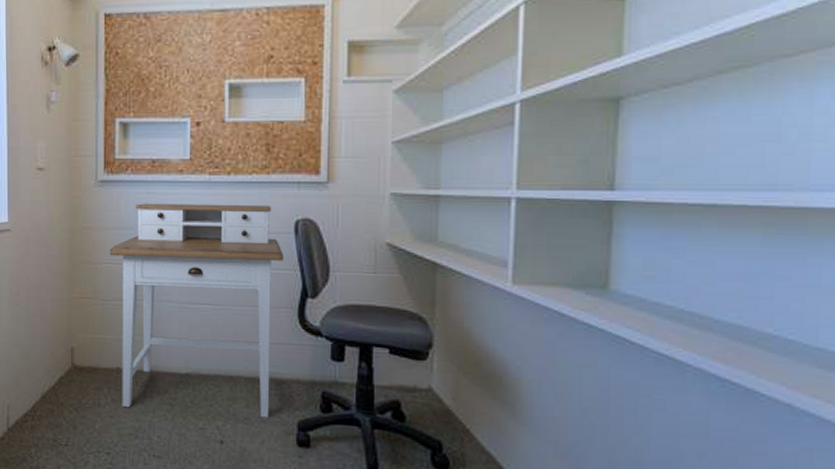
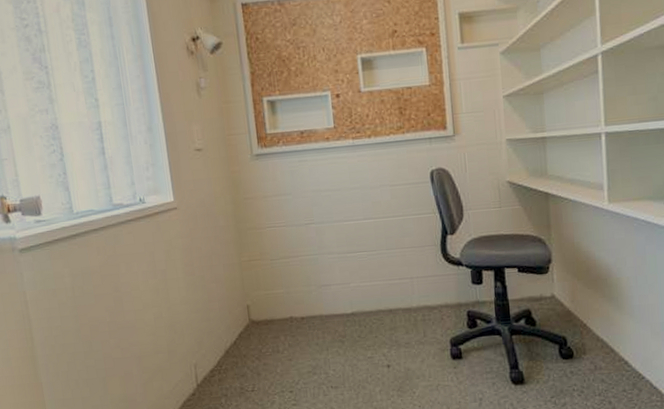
desk: present [109,203,283,418] -> none [271,160,426,351]

